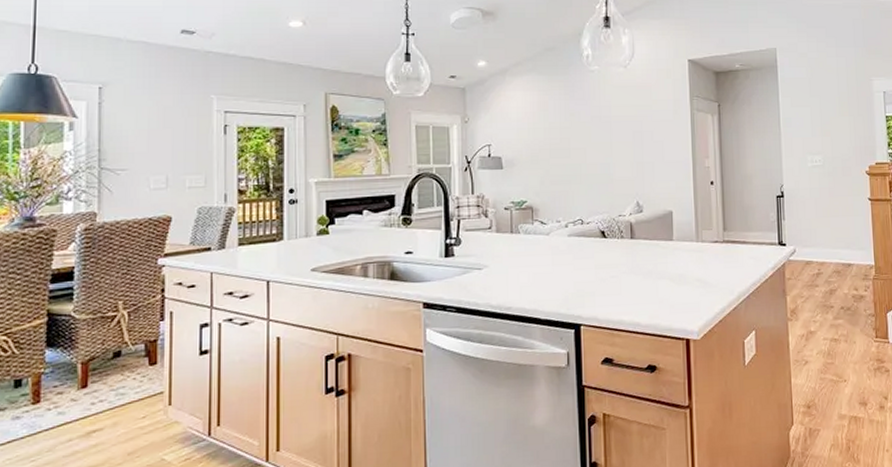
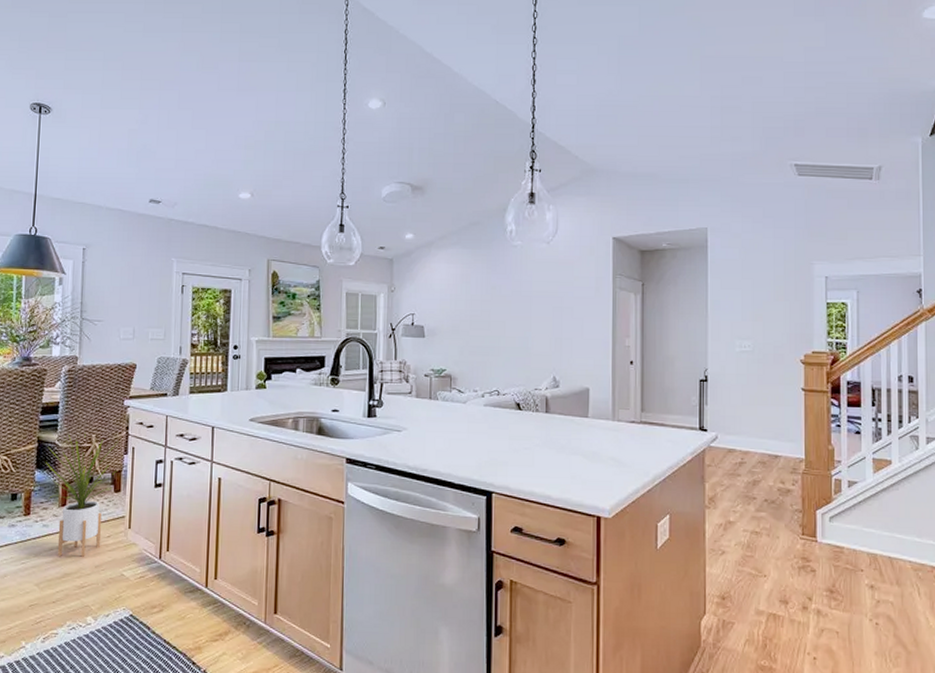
house plant: none [59,299,154,447] -> present [46,432,119,557]

